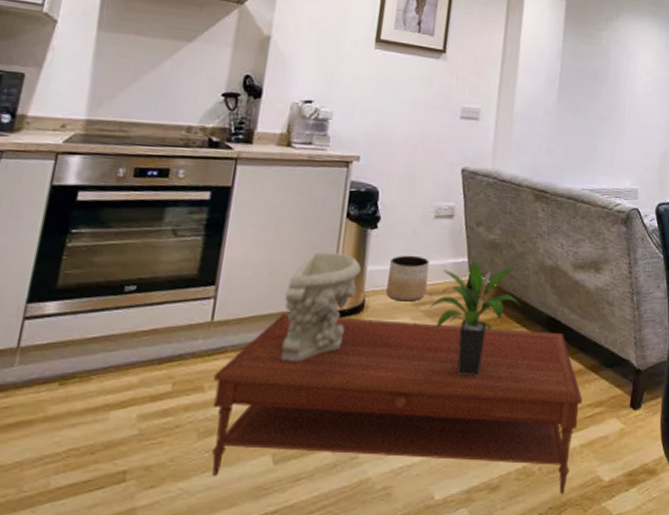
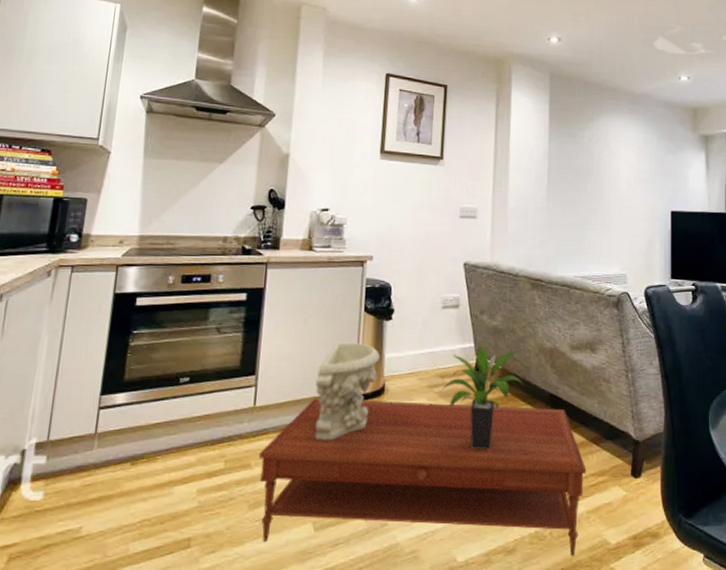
planter: present [385,255,430,302] -> none [402,342,440,384]

